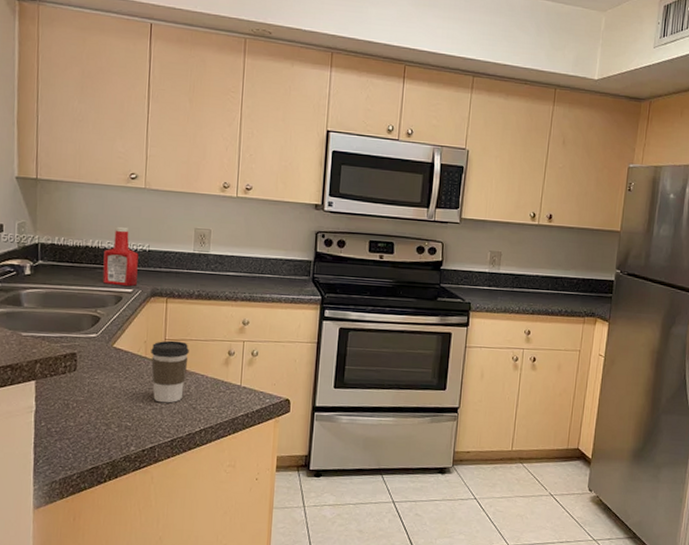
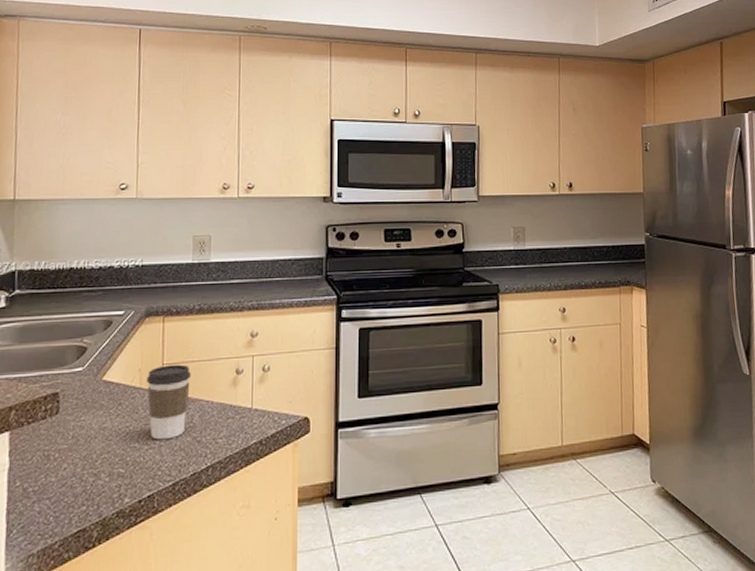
ketchup bottle: present [102,226,139,287] -> none [89,242,130,309]

